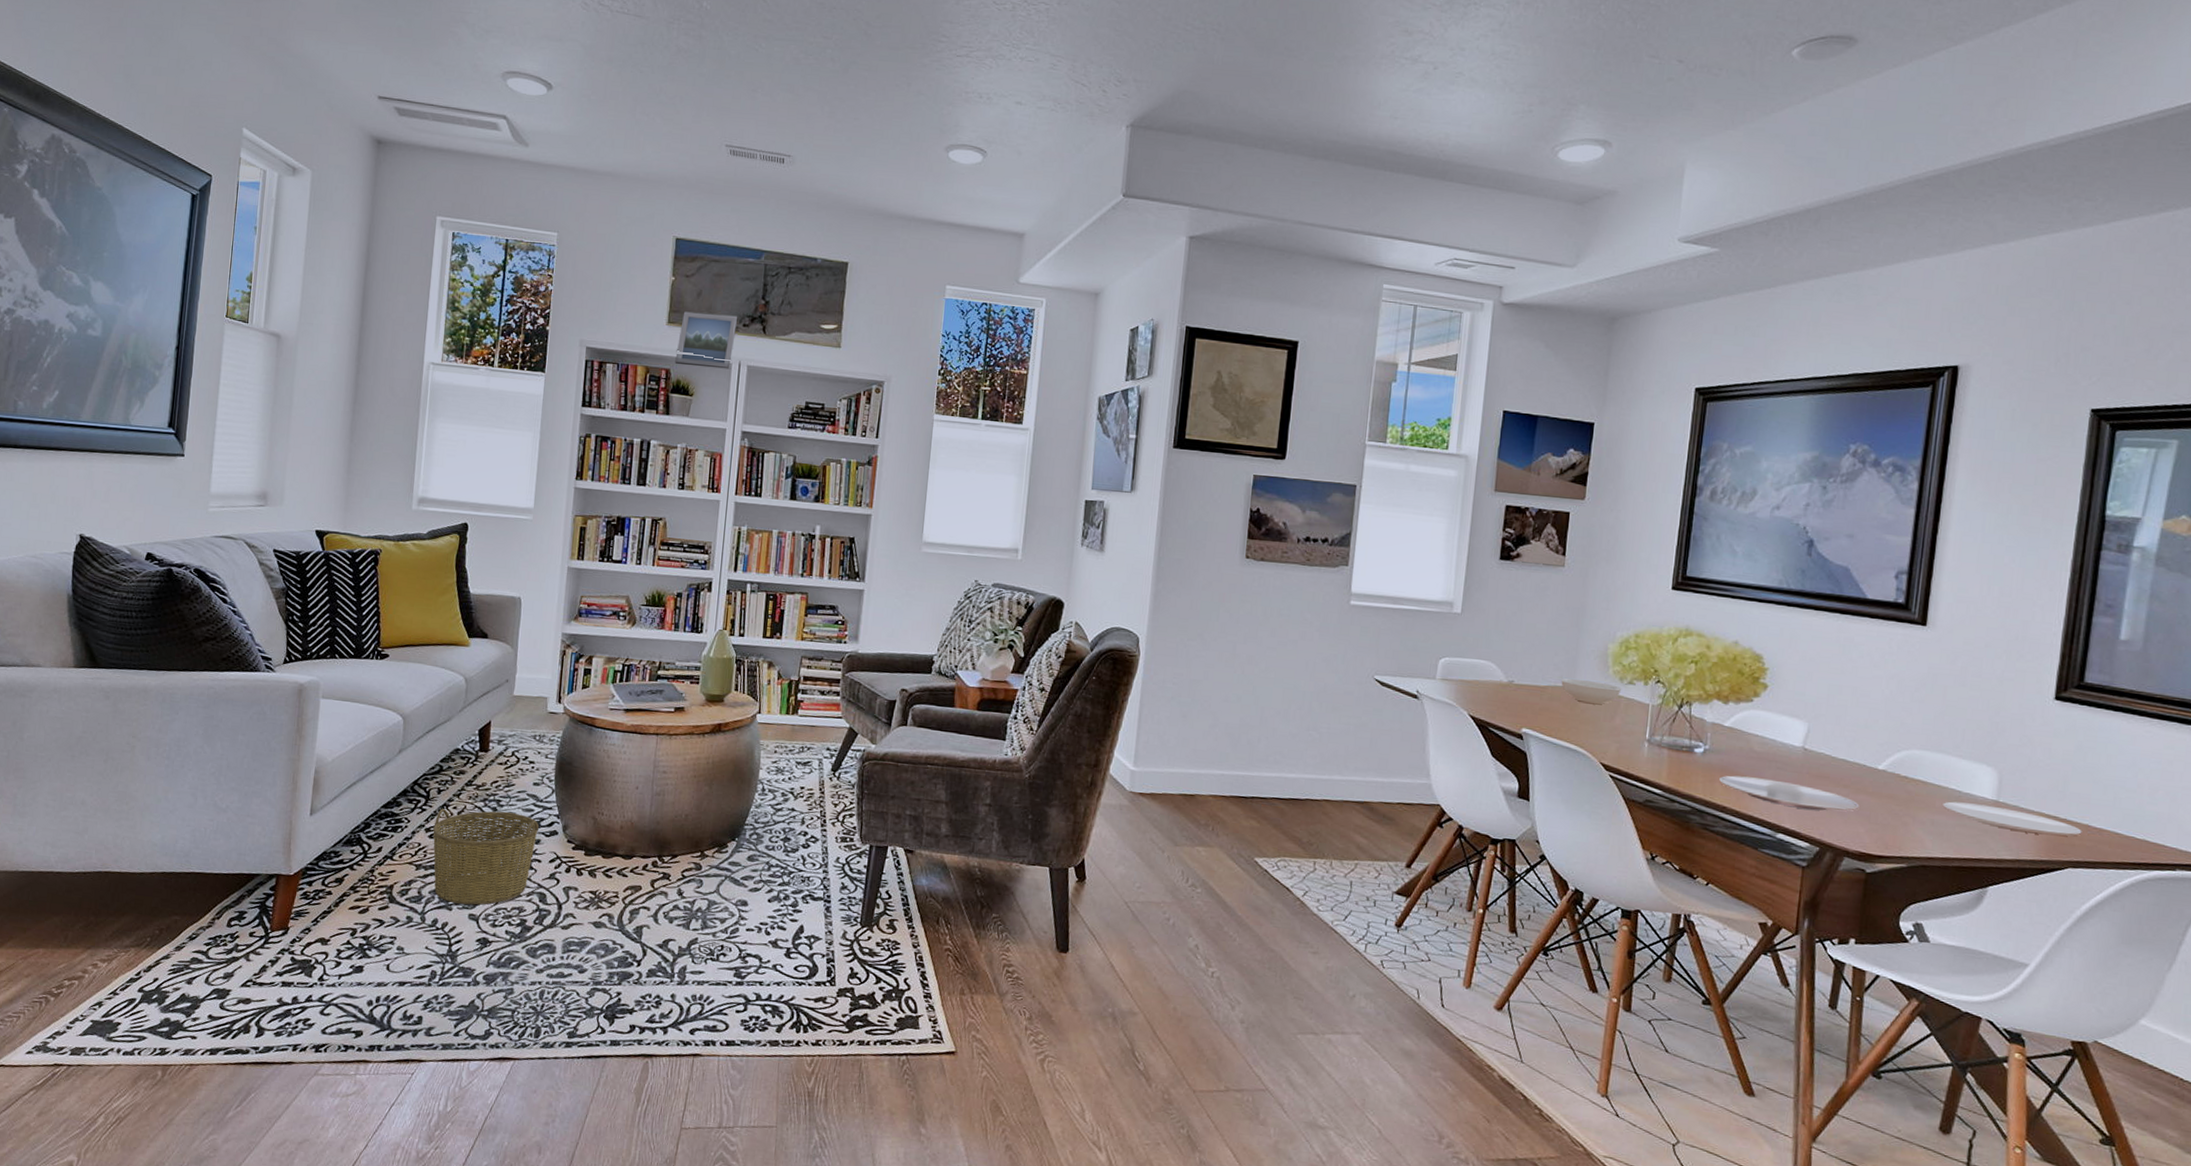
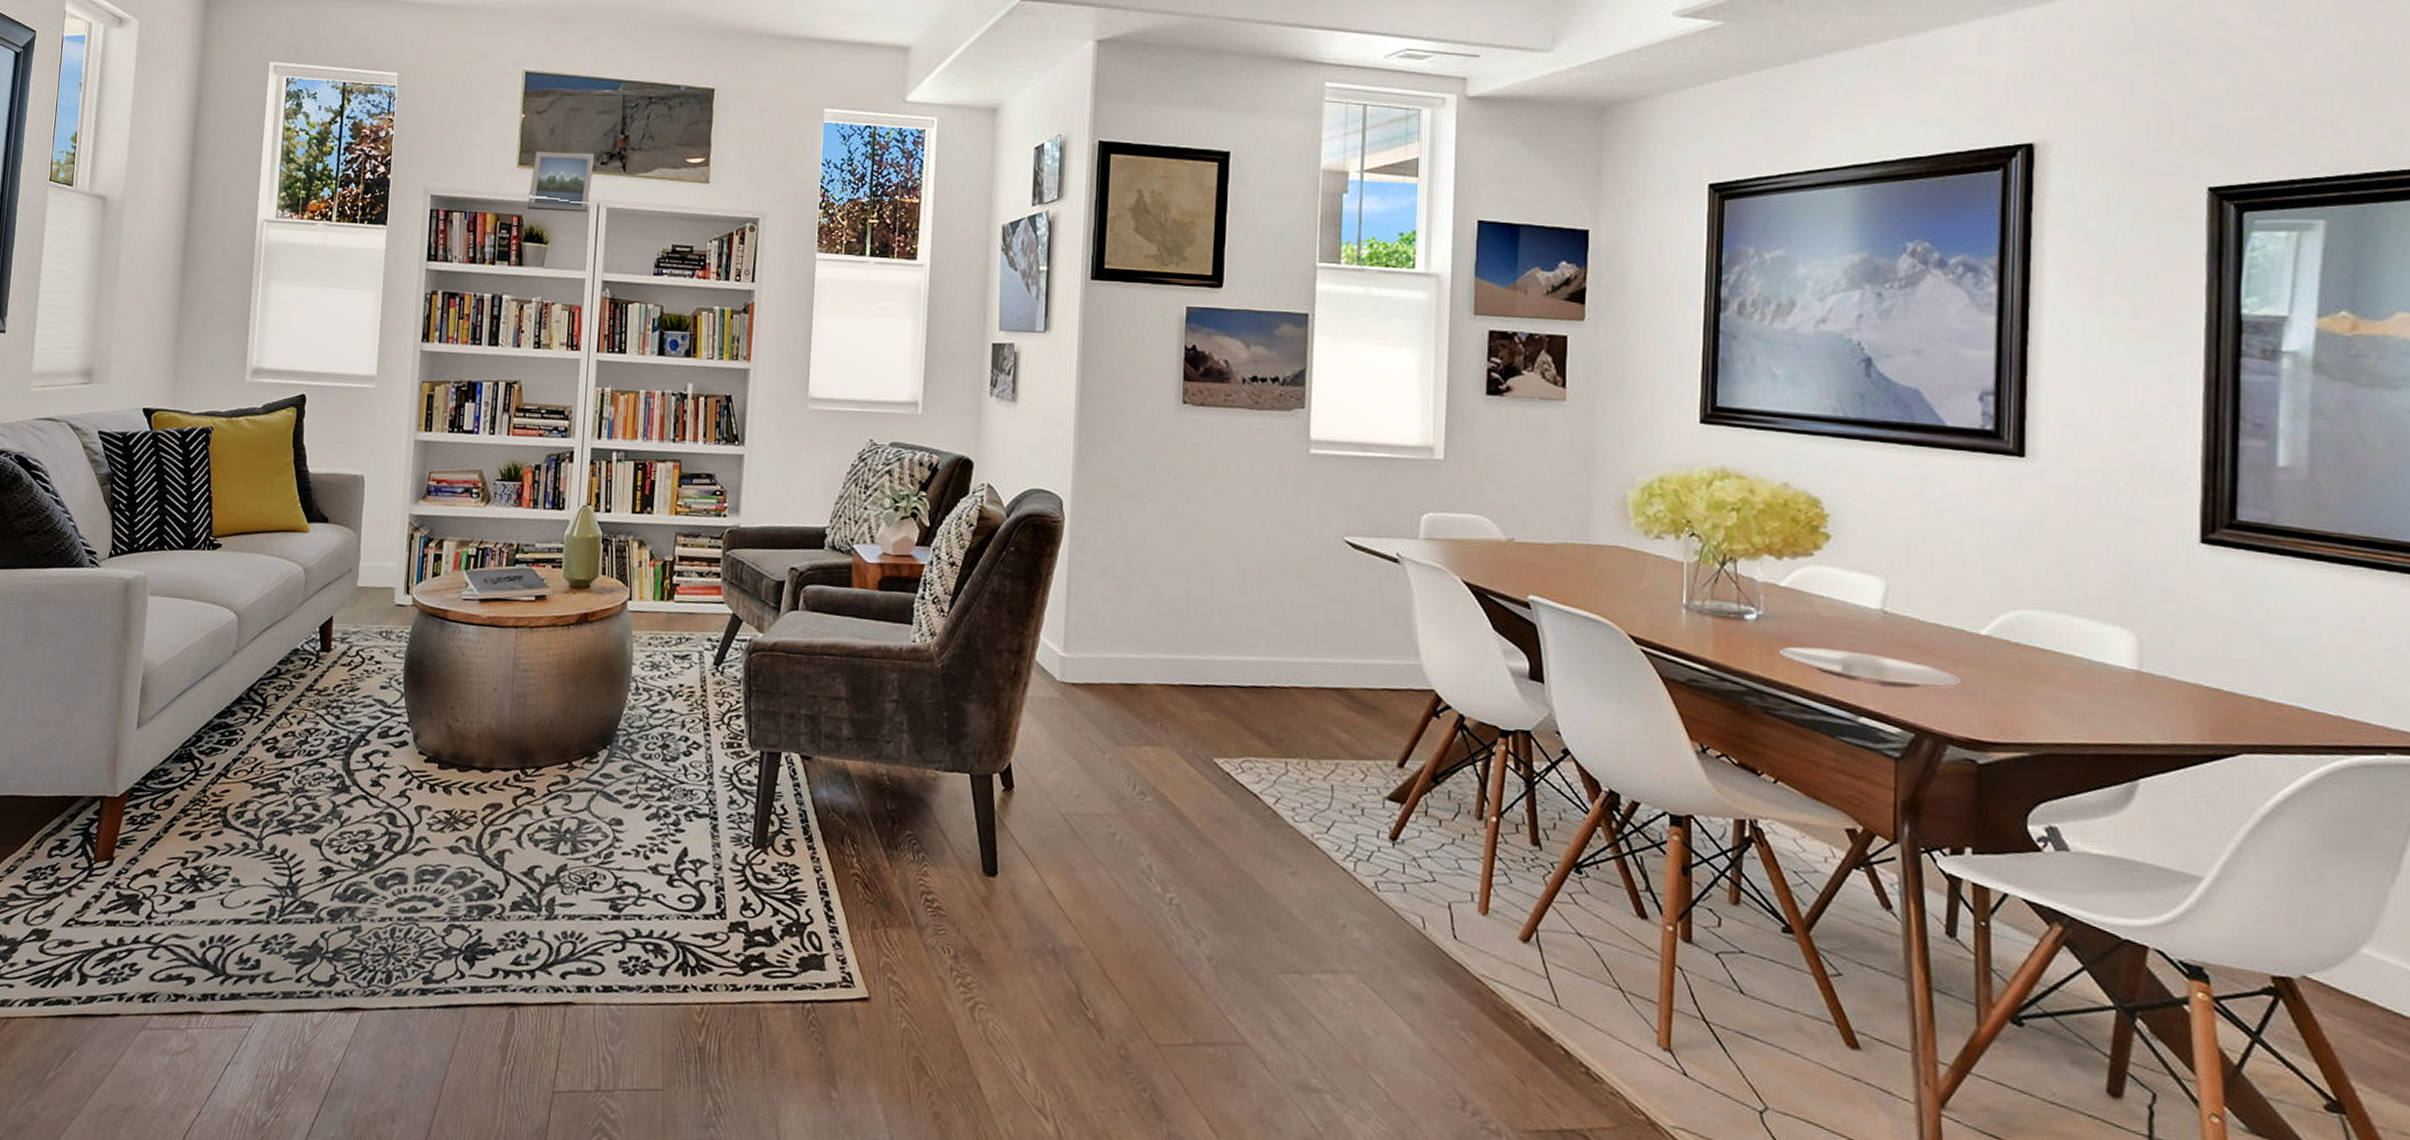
basket: present [433,808,539,905] -> none [270,717,387,829]
bowl: present [1561,678,1622,705] -> none [1572,533,1648,565]
plate: present [1942,801,2082,837] -> none [2069,673,2255,714]

